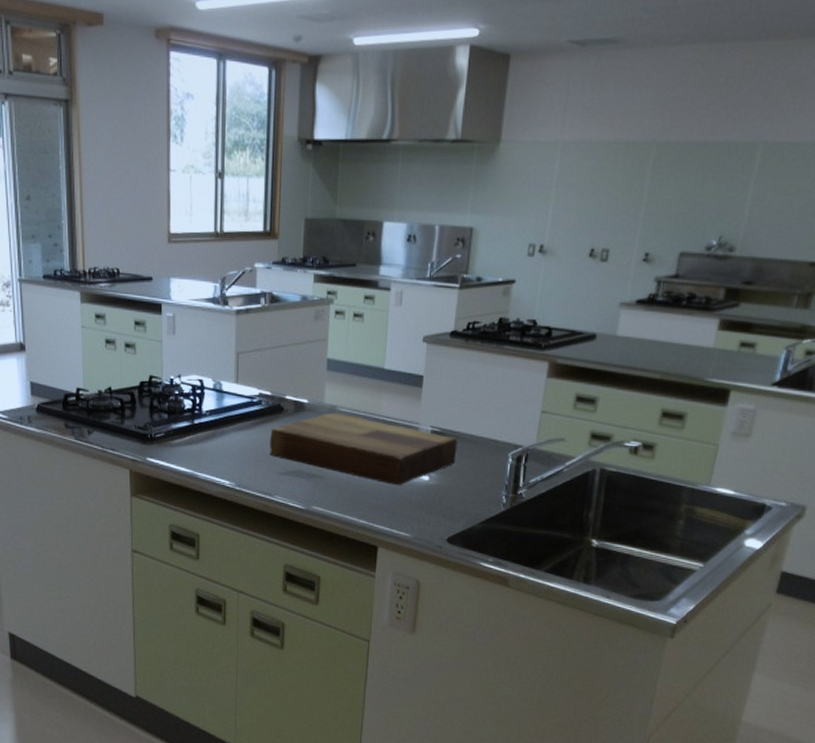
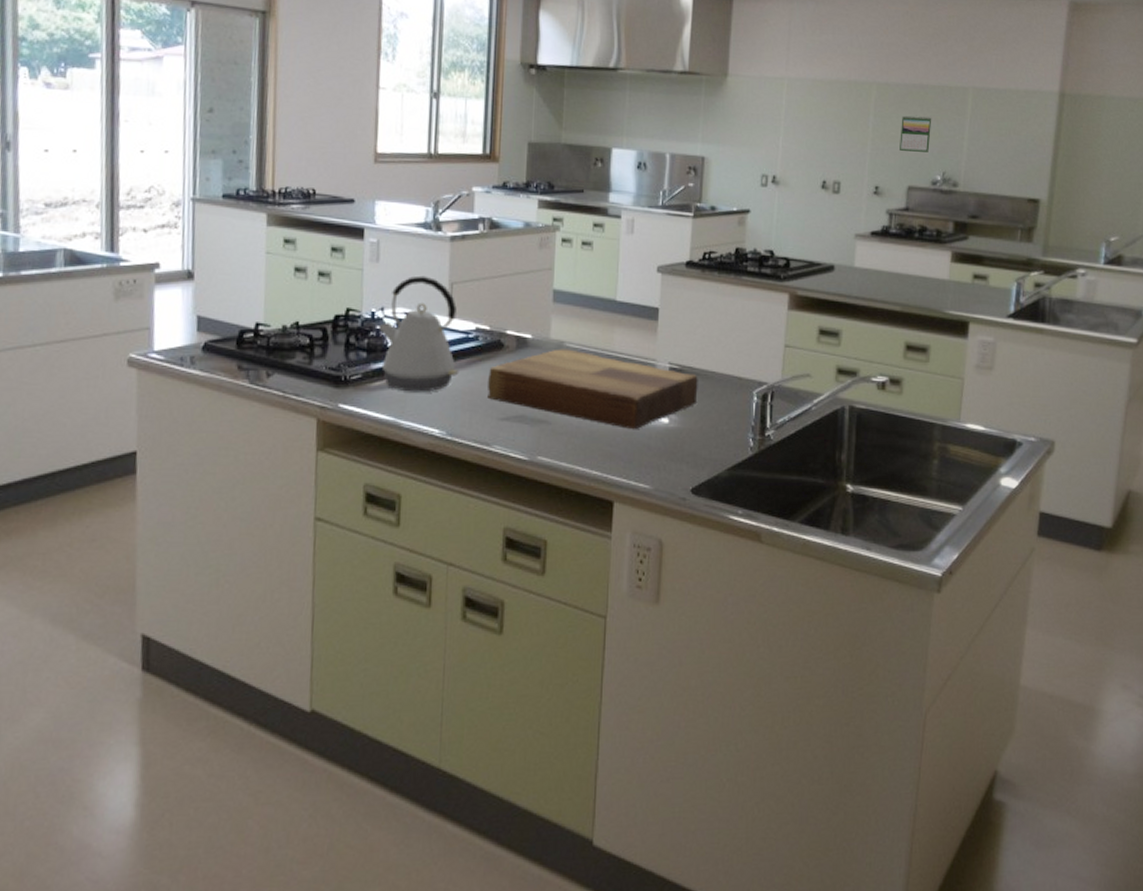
kettle: none [176,346,246,449] -> present [377,275,460,392]
calendar: none [675,176,714,216] -> present [900,115,932,152]

